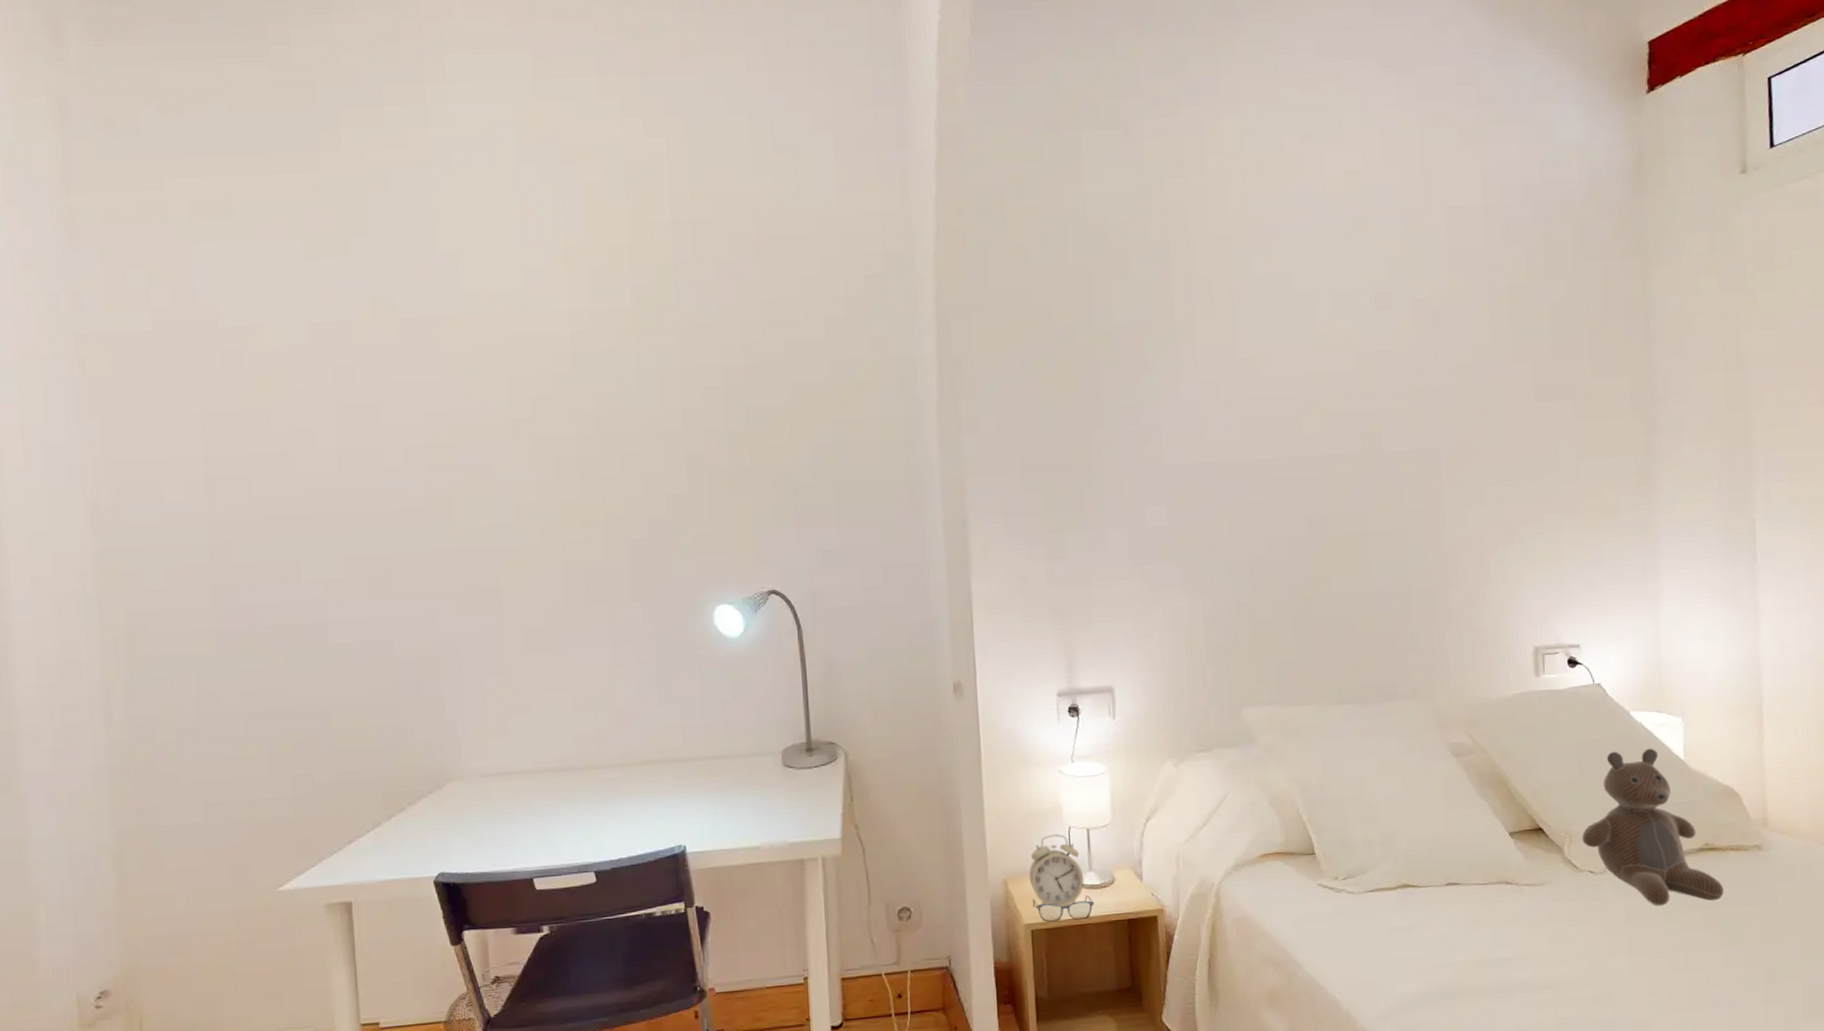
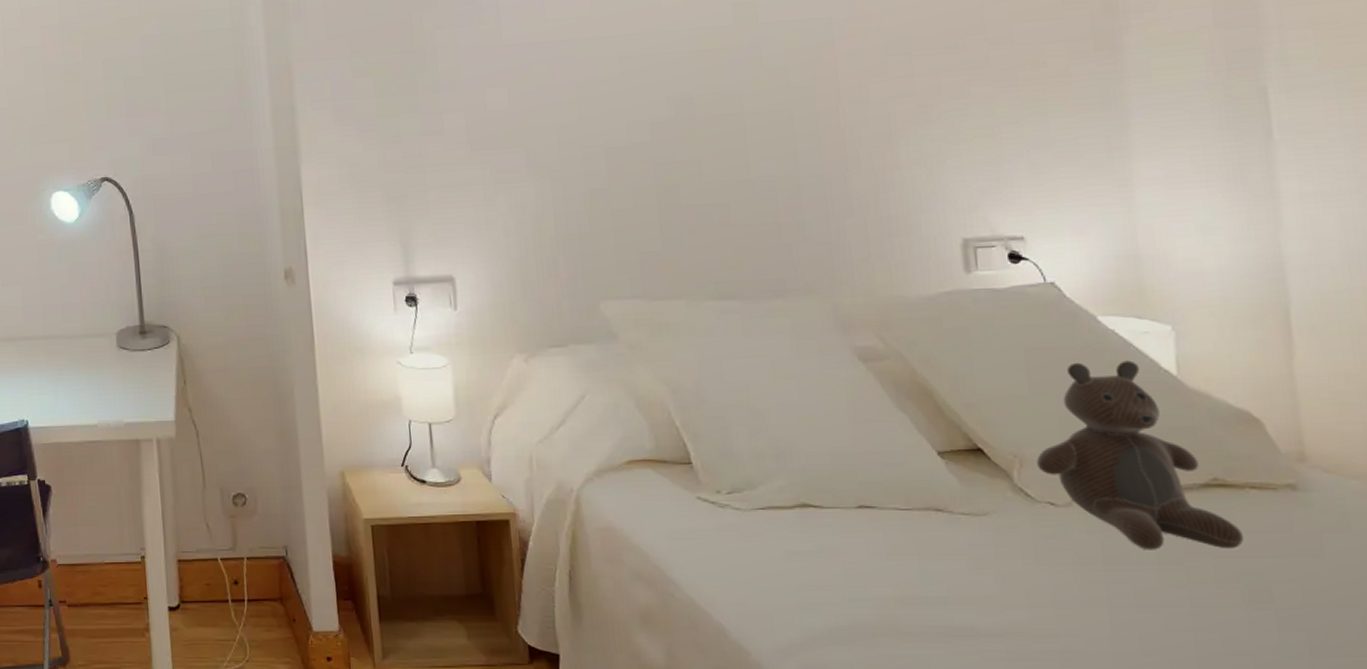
alarm clock: present [1029,834,1084,907] -> none [367,428,427,503]
glasses: present [1032,895,1095,922] -> none [371,493,439,519]

